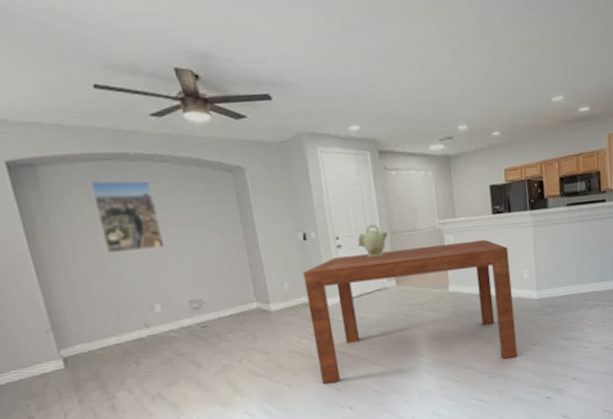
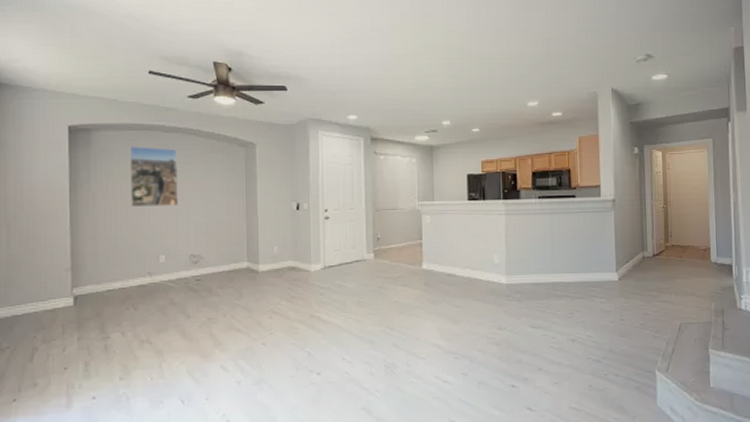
dining table: present [303,239,518,385] -> none [292,222,484,347]
vessel: present [358,224,388,257] -> none [344,201,371,230]

